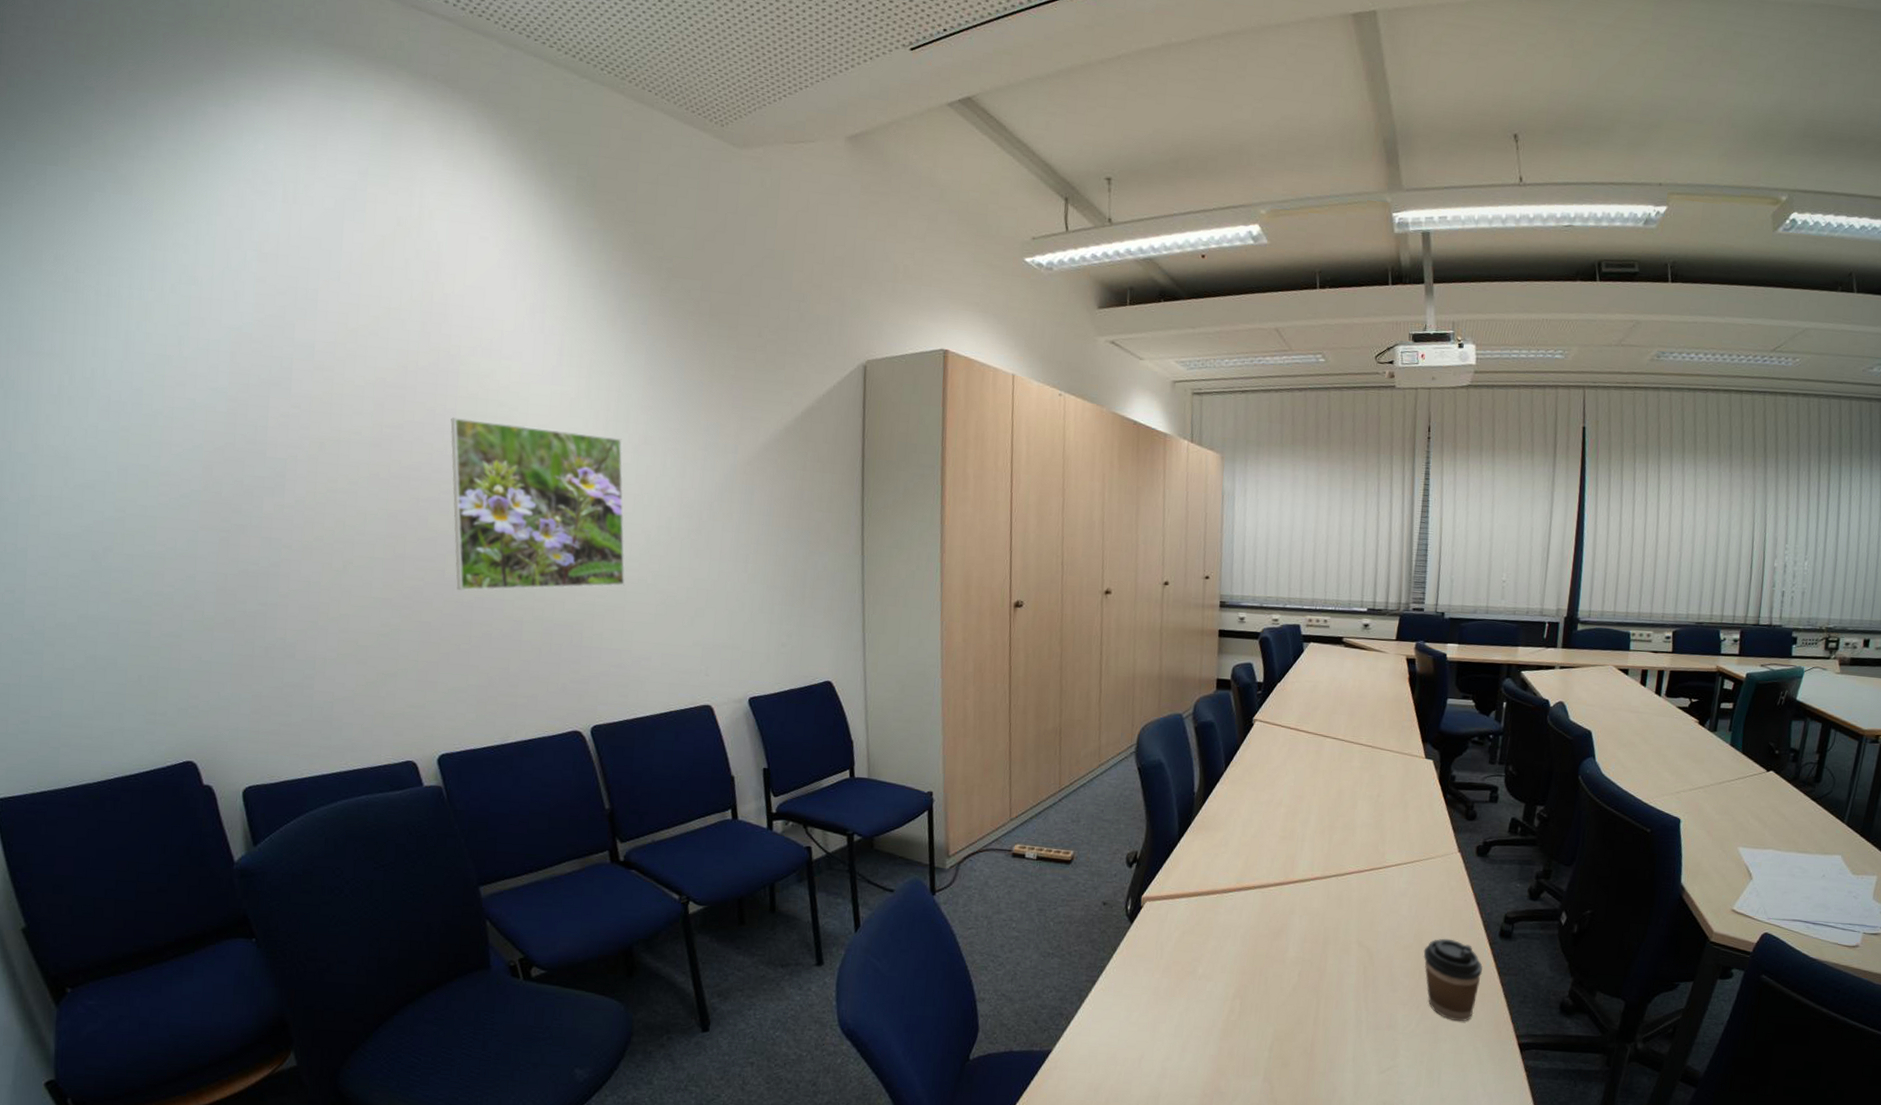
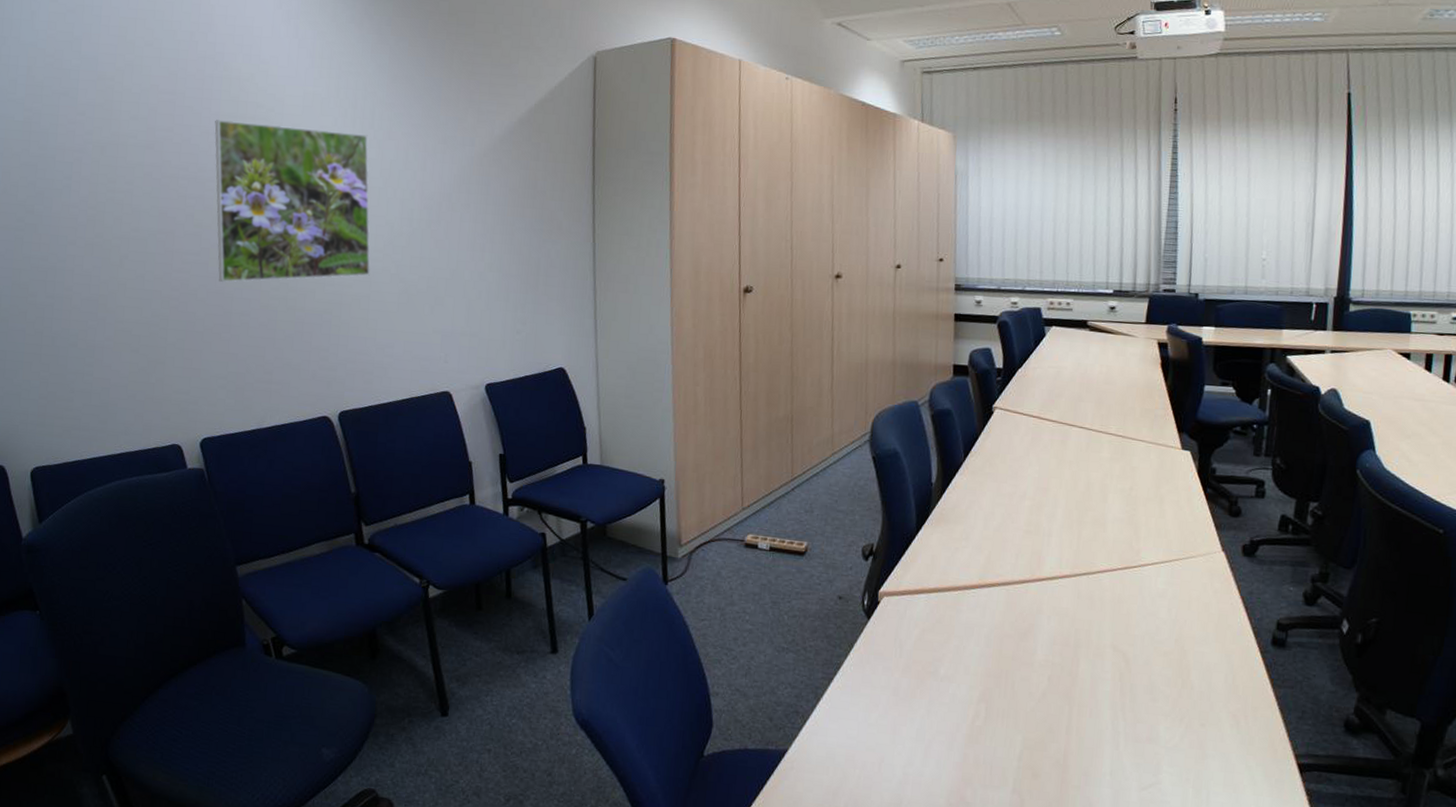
coffee cup: present [1423,938,1483,1022] -> none [1185,645,1254,737]

